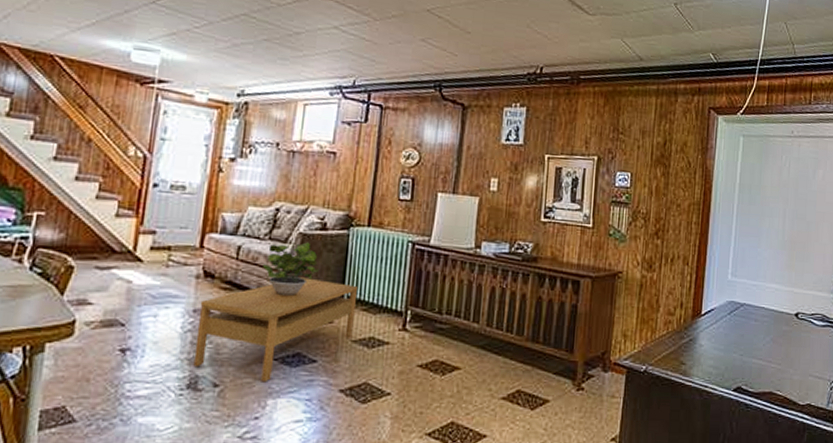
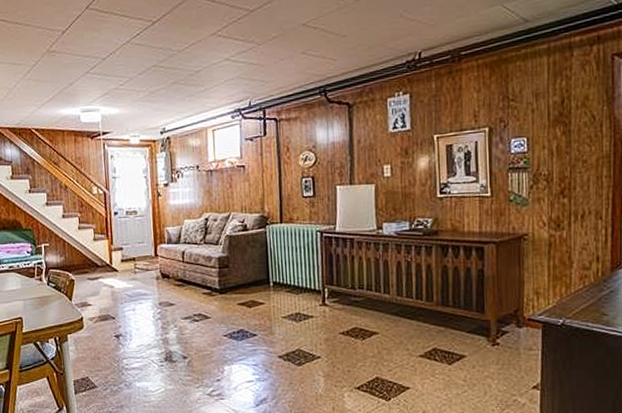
coffee table: present [193,277,359,383] -> none [163,270,282,354]
potted plant: present [262,242,320,297] -> none [202,242,247,287]

